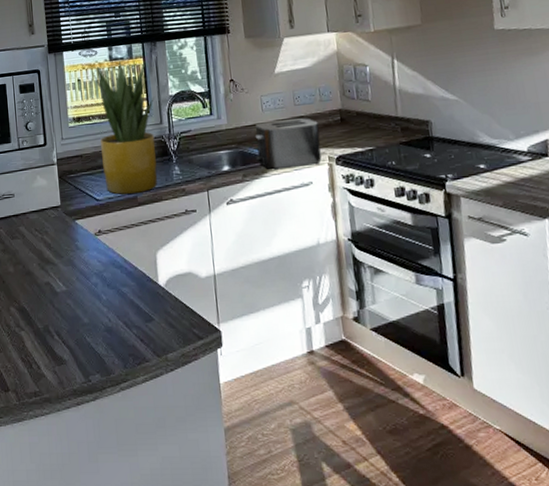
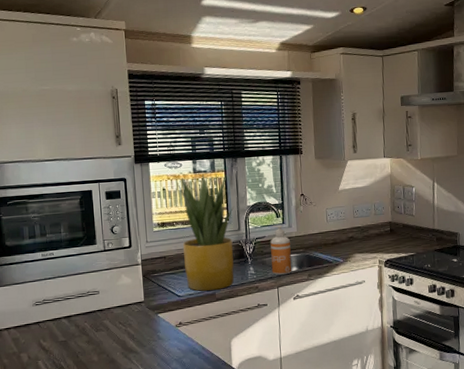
soap dispenser: none [197,116,224,176] -> present [270,225,292,275]
toaster: present [255,118,322,171] -> none [320,228,373,272]

